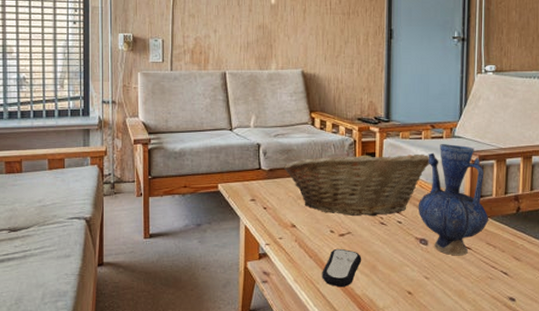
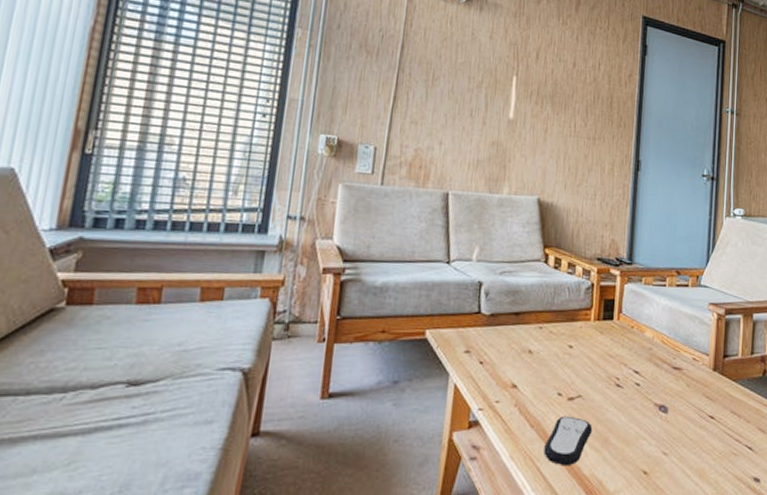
fruit basket: present [283,150,430,217] -> none [507,294,674,377]
vase: present [418,144,489,256] -> none [658,293,734,427]

